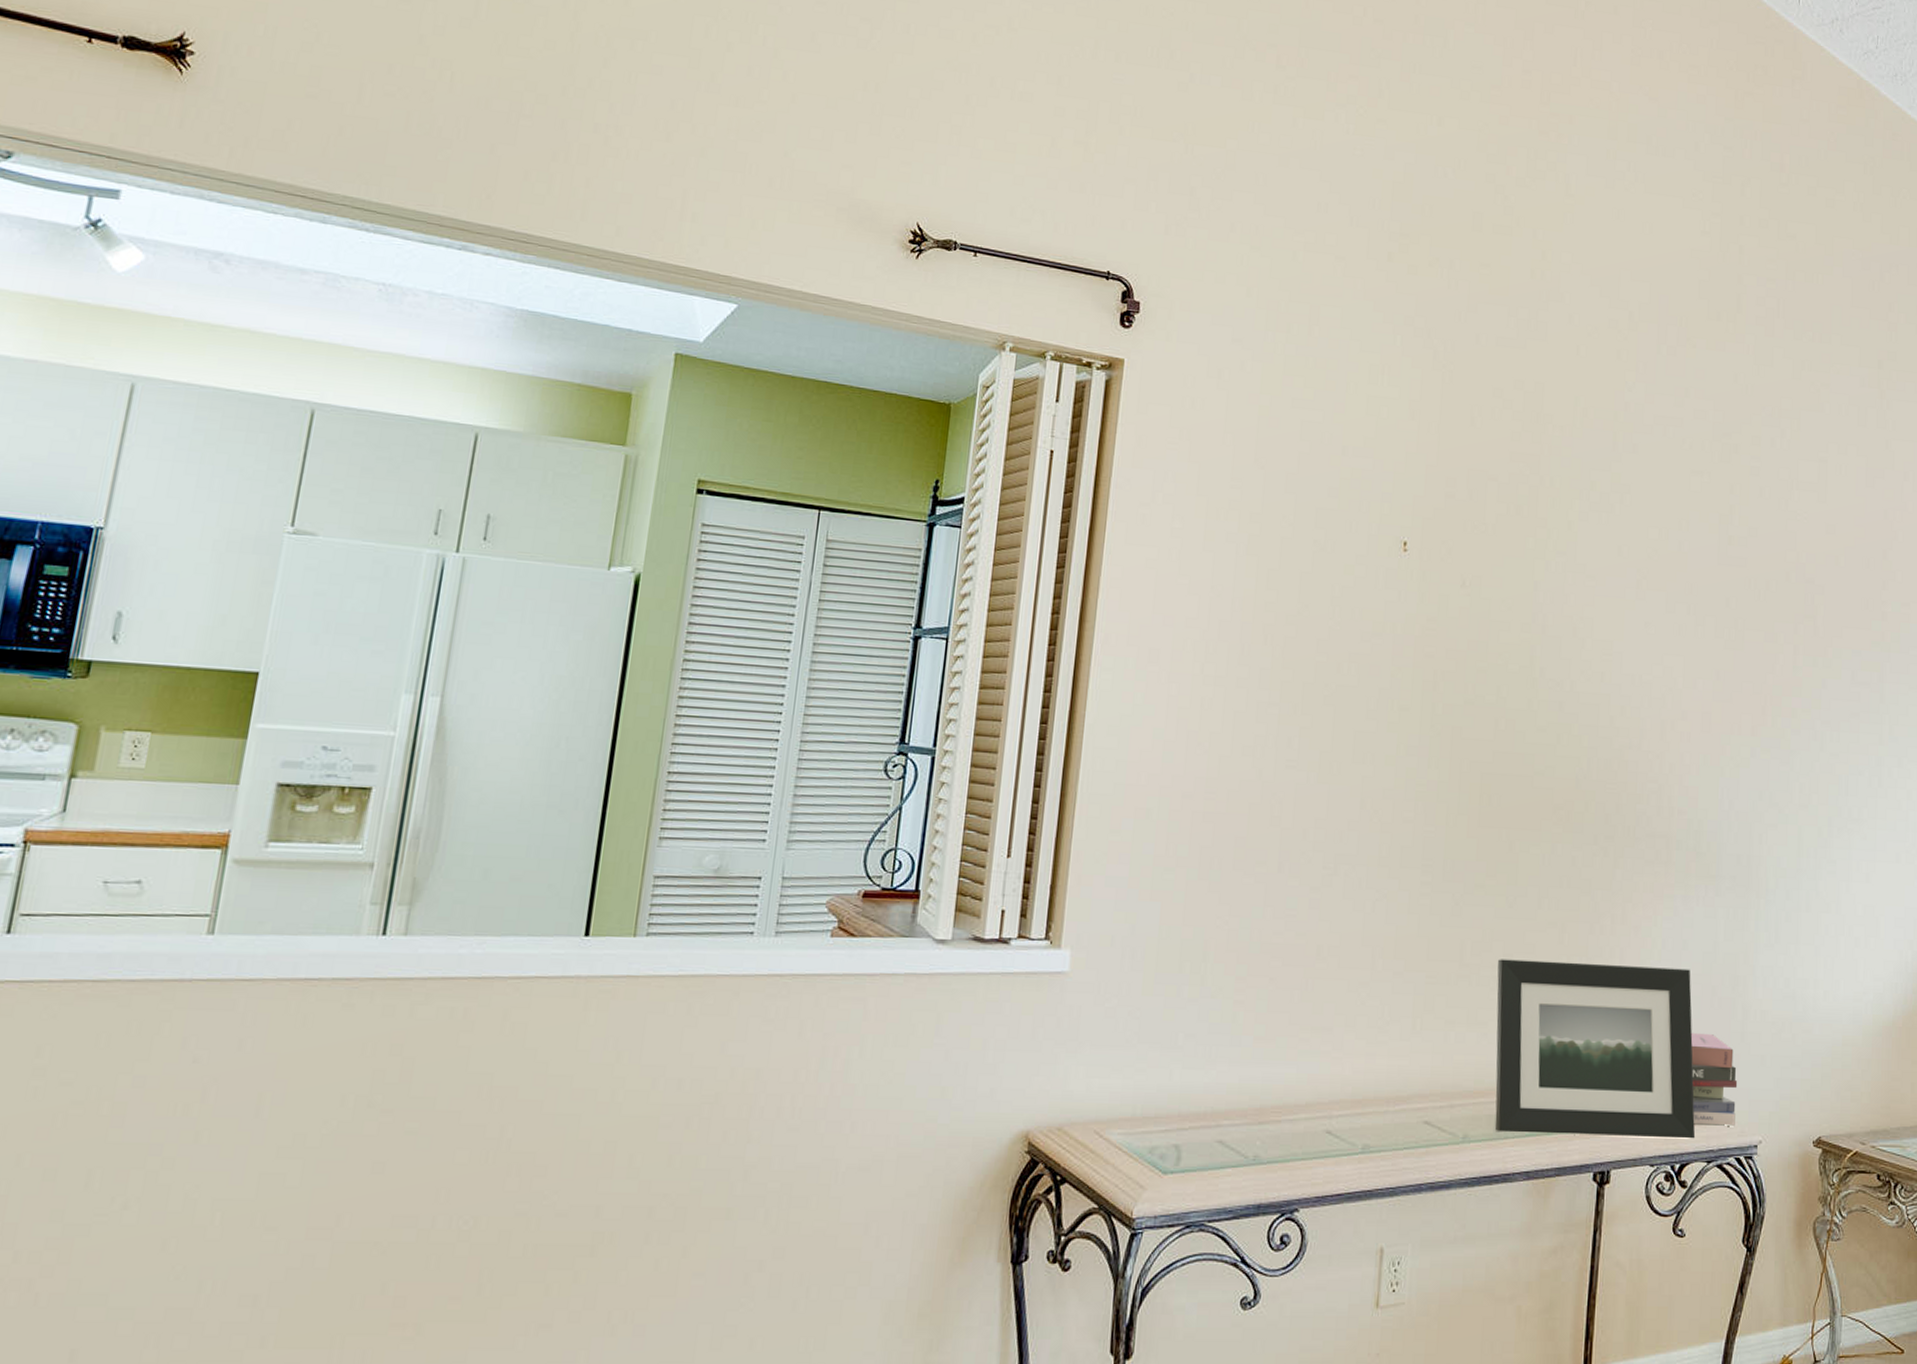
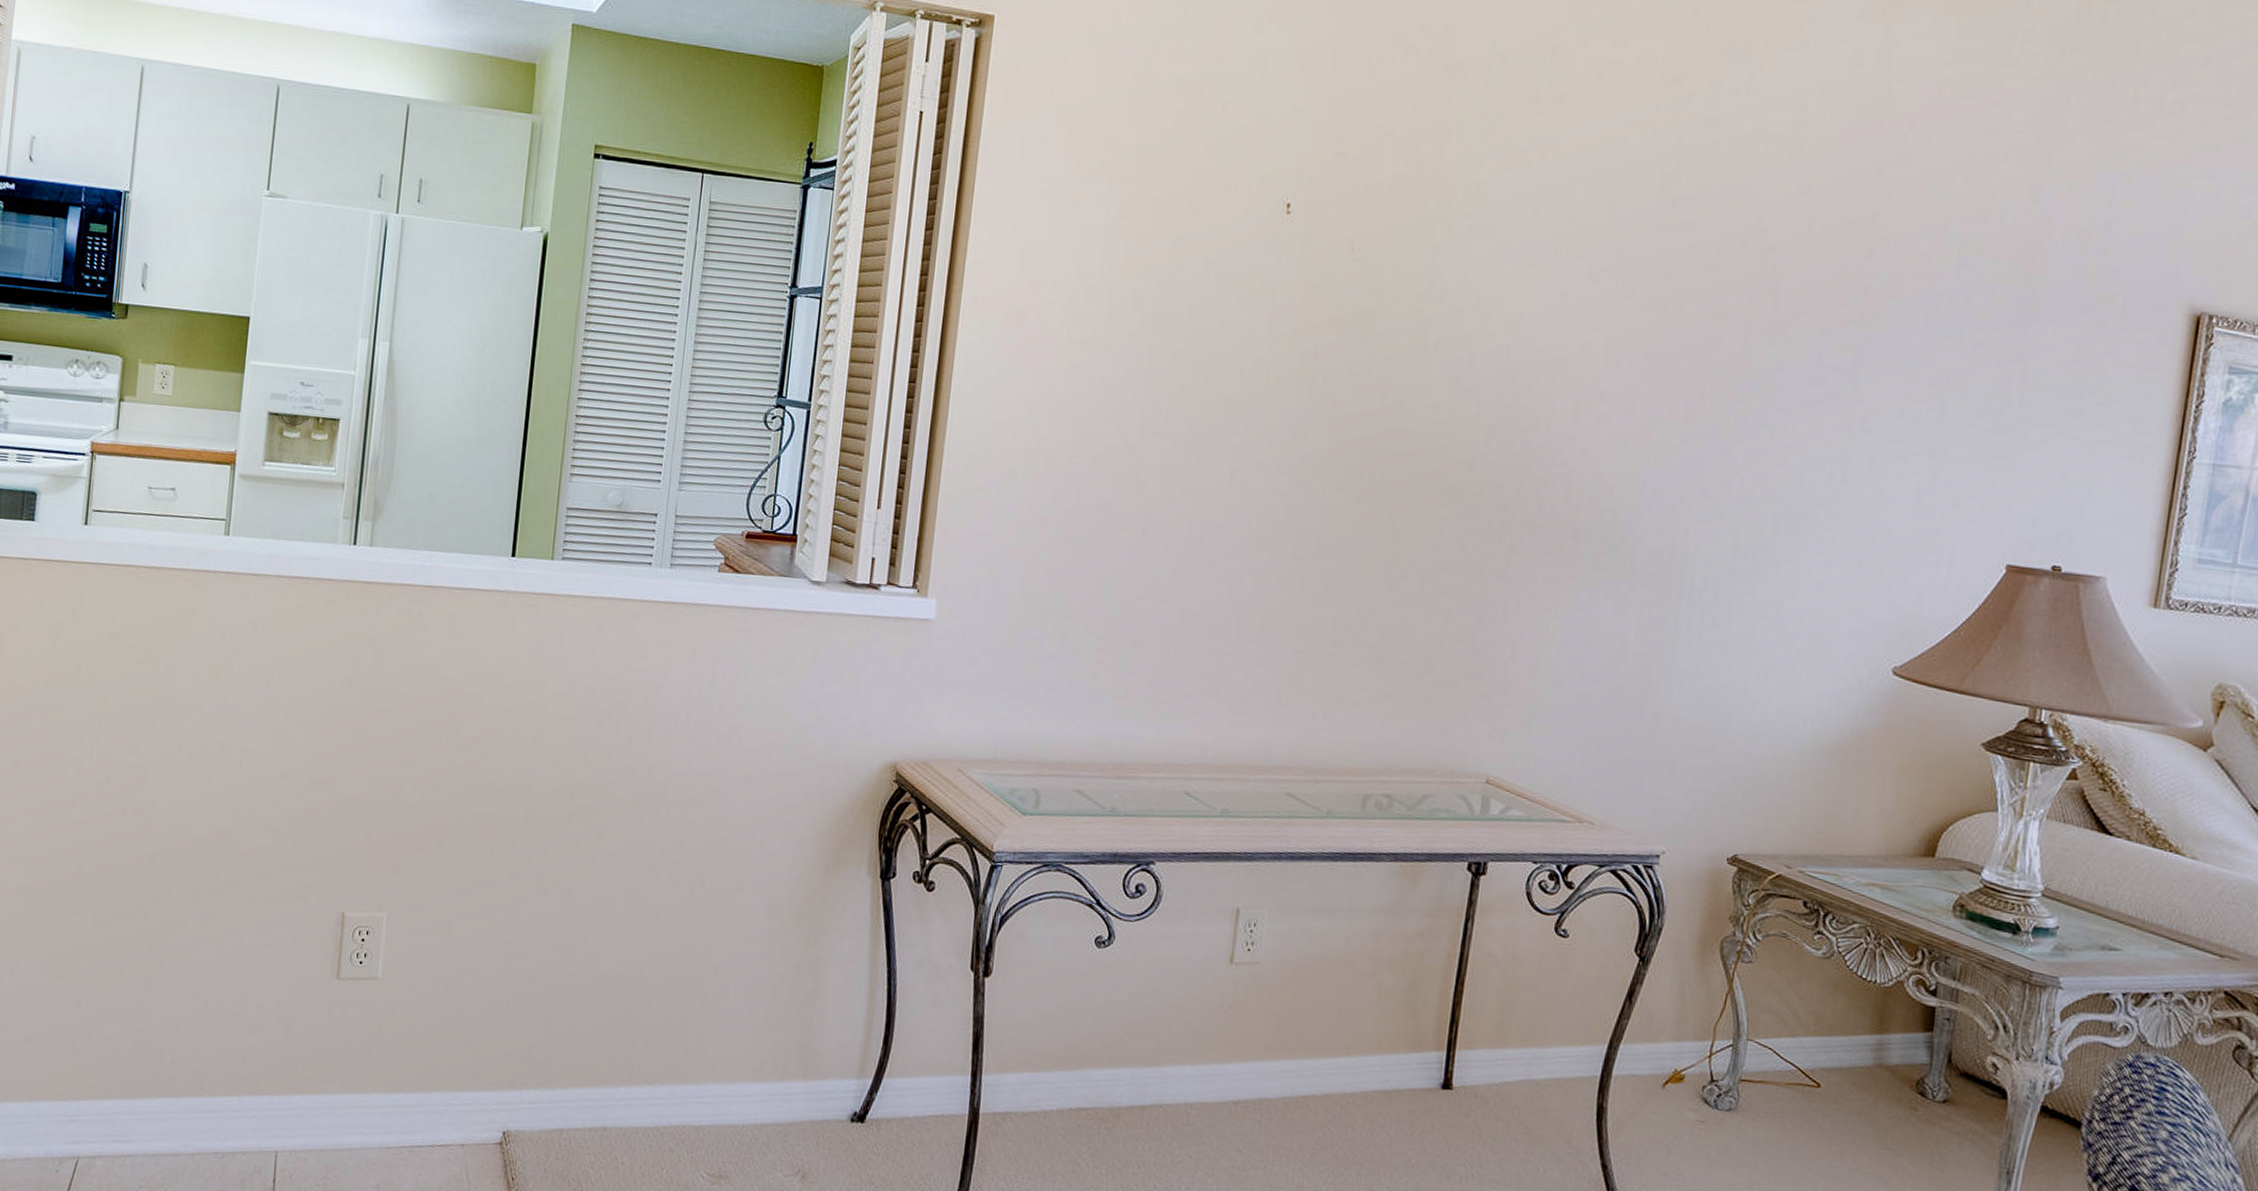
picture frame: present [1495,959,1696,1139] -> none [1362,640,1593,841]
books: present [1690,1032,1738,1126] -> none [1585,732,1641,833]

